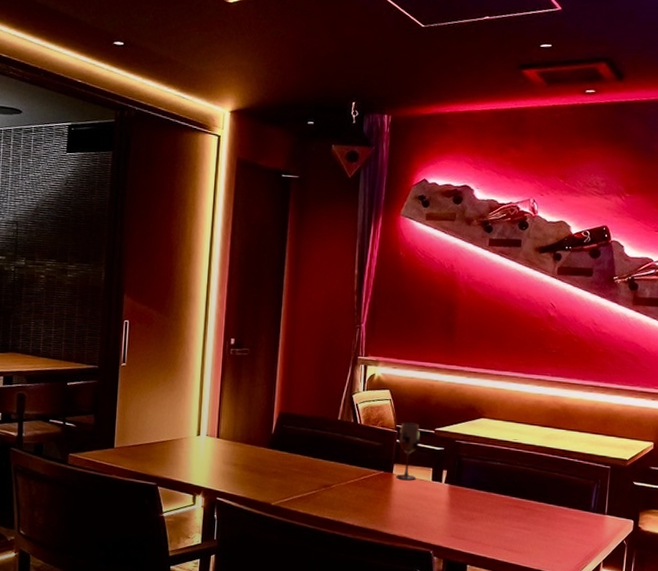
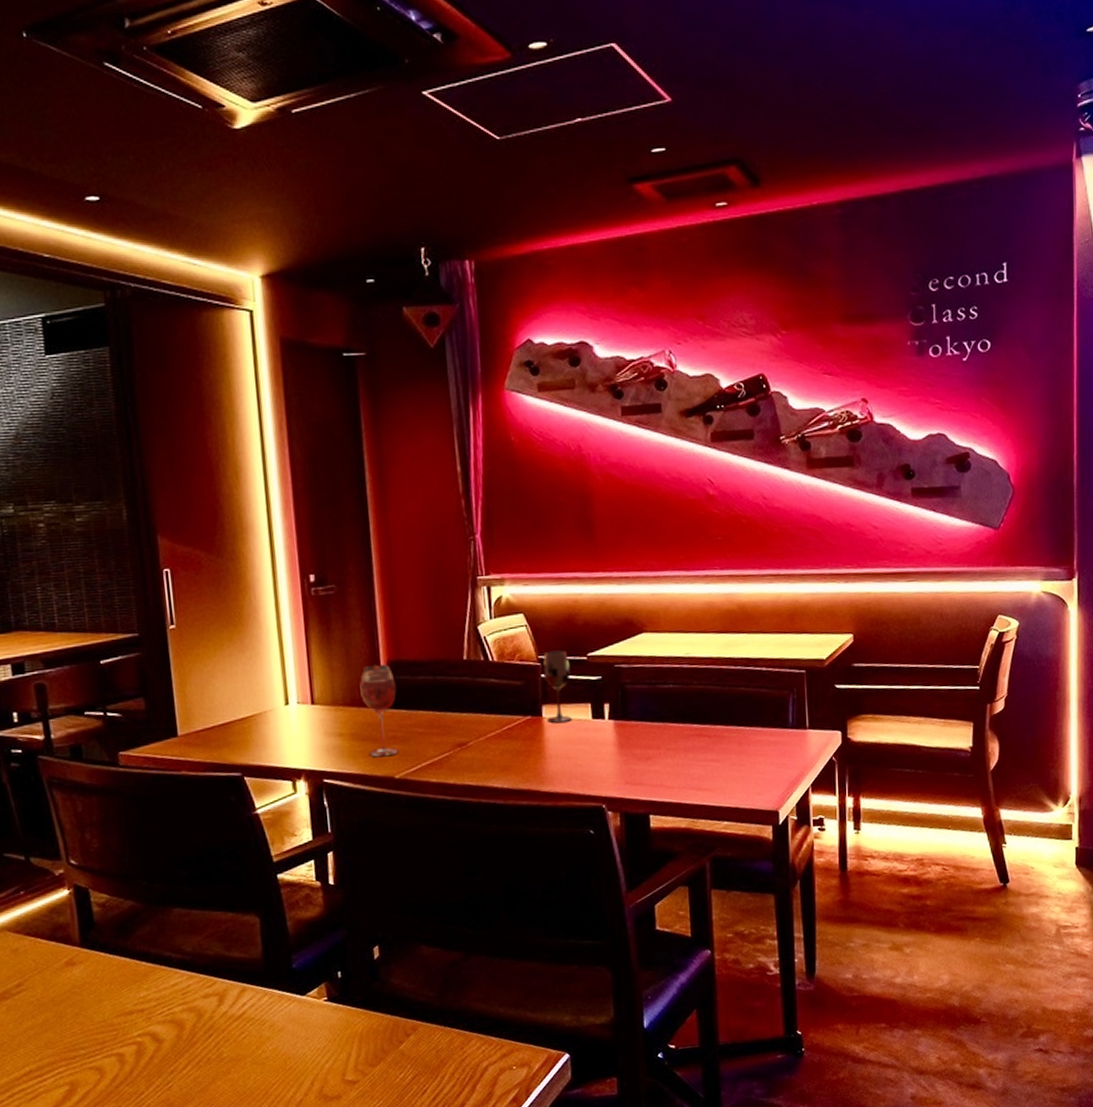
wineglass: none [254,413,283,487] -> present [360,664,399,758]

